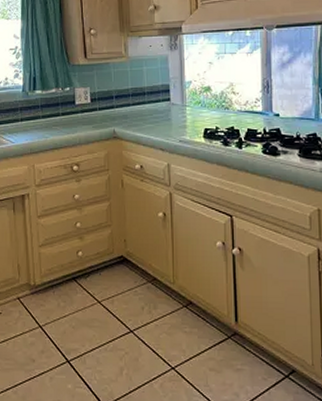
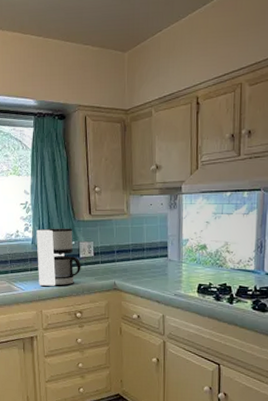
coffee maker: none [27,74,77,137] -> present [36,228,81,286]

